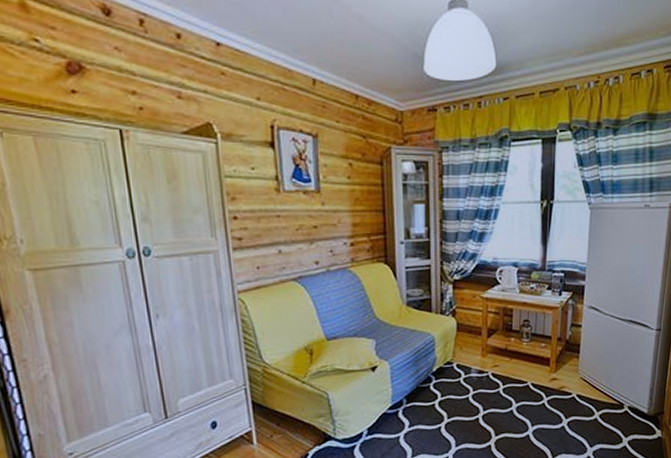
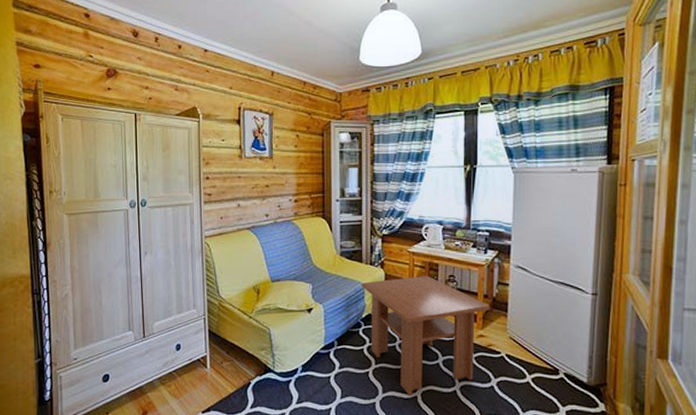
coffee table: none [431,321,563,445] -> present [361,275,490,395]

